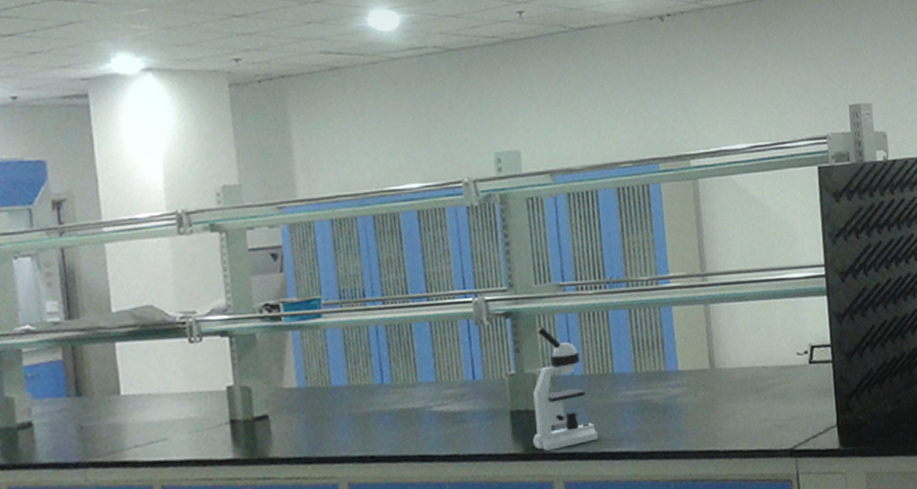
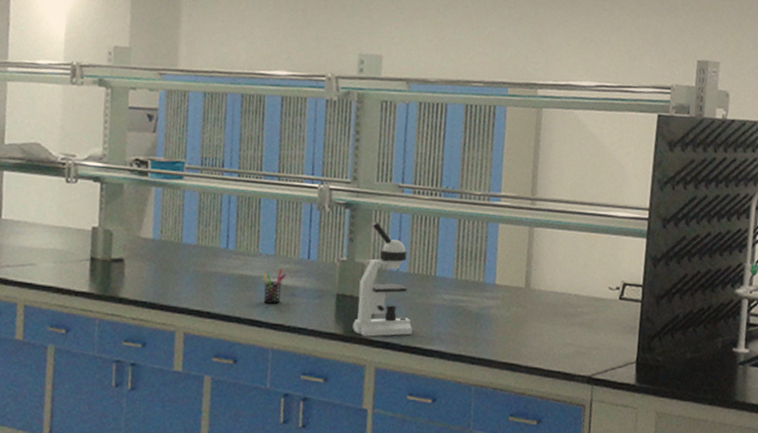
pen holder: none [425,394,452,435] -> present [262,268,286,304]

